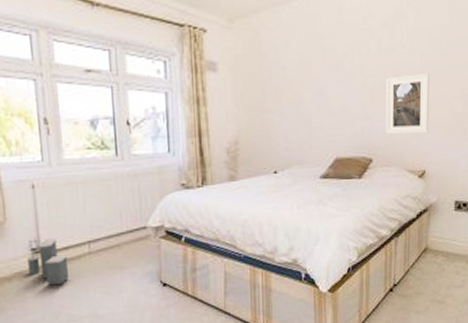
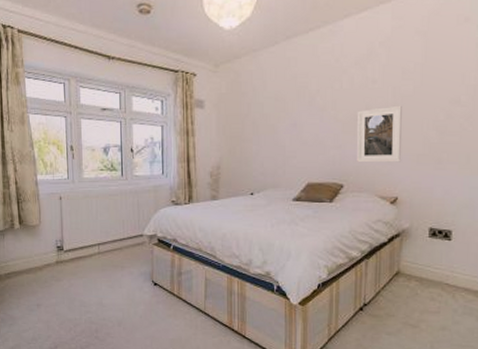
laundry hamper: present [26,238,68,286] -> none [53,239,83,277]

